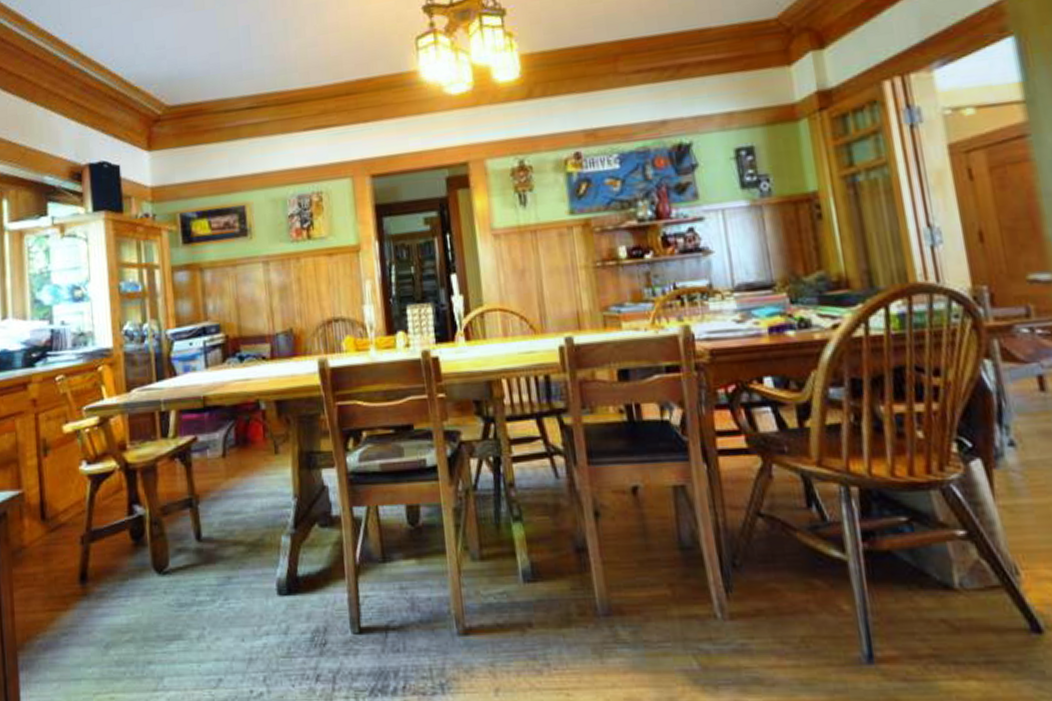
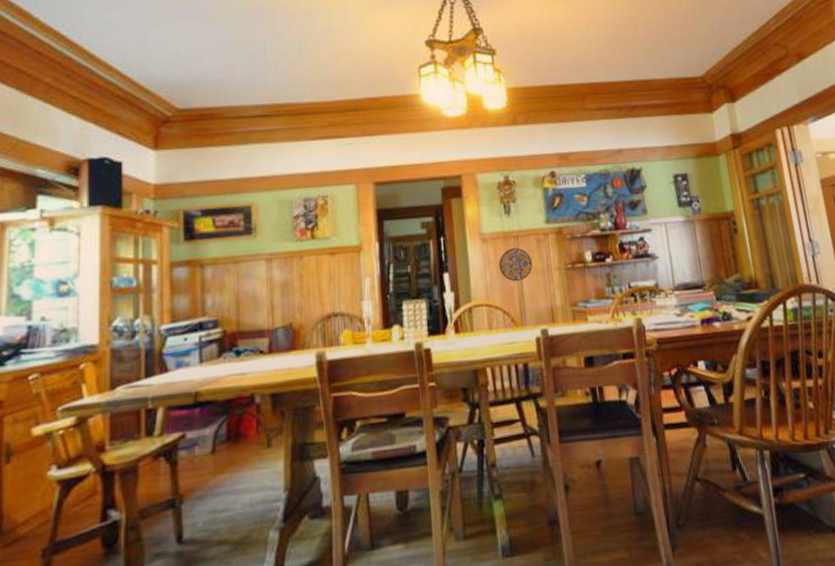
manhole cover: none [513,244,555,283] -> present [498,248,533,282]

